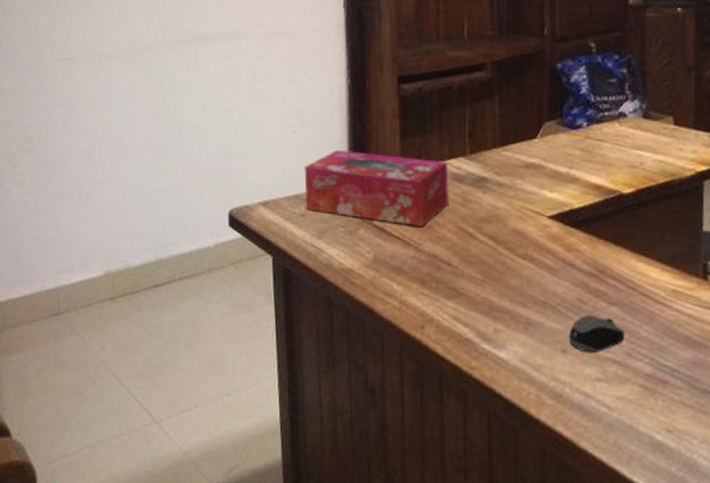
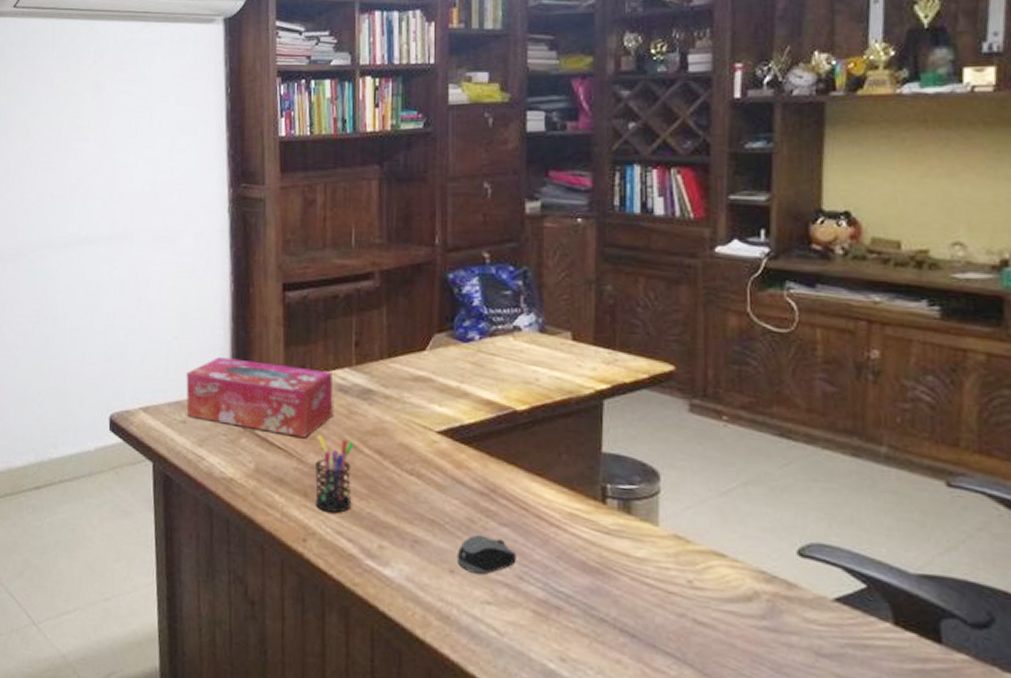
pen holder: none [431,224,470,299] -> present [314,435,355,513]

